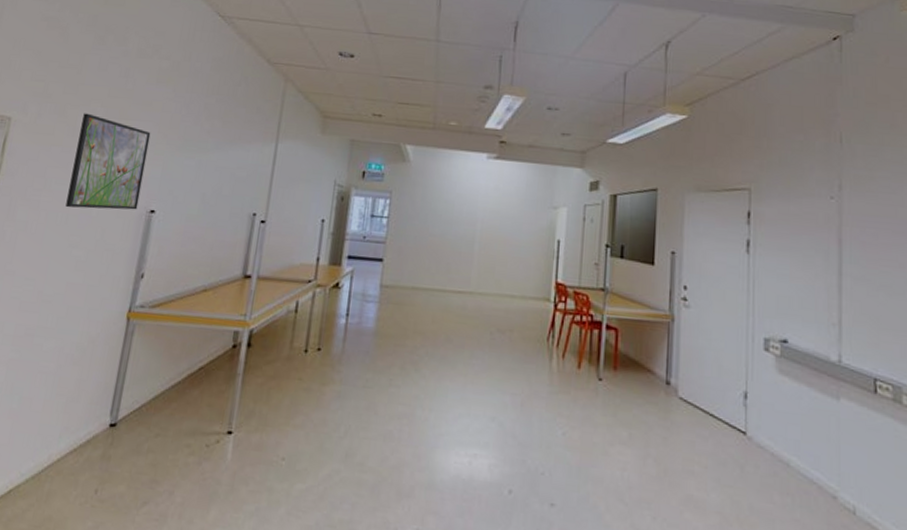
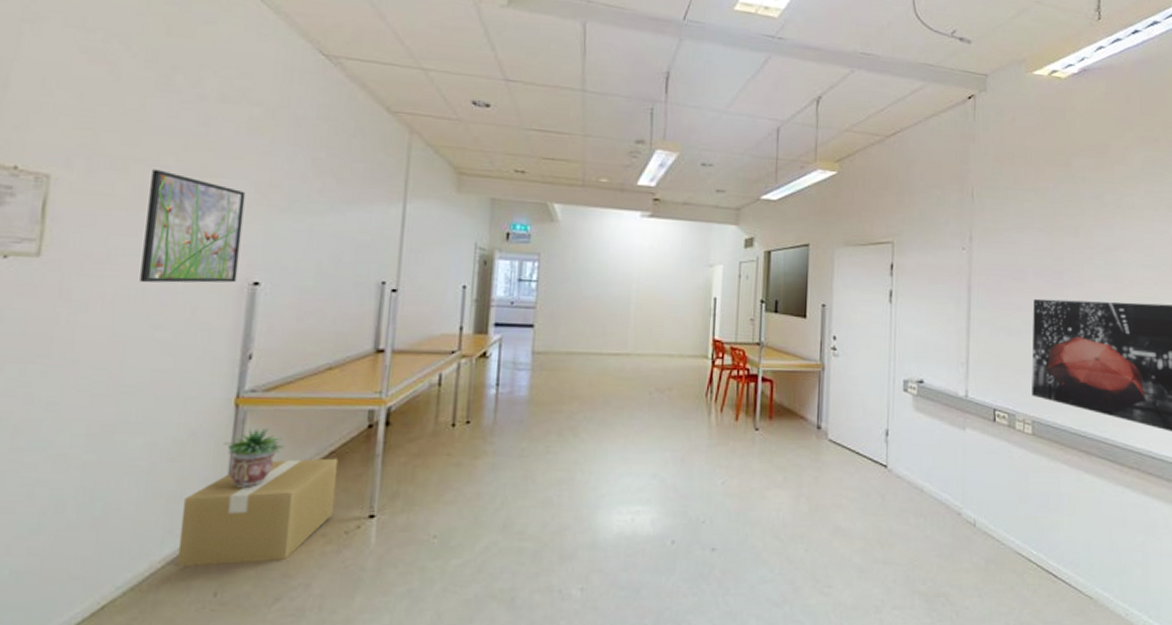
cardboard box: none [68,371,206,466] -> present [176,458,339,567]
potted plant: none [114,341,163,395] -> present [223,428,285,489]

